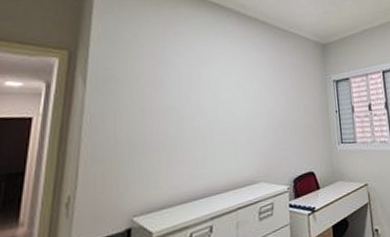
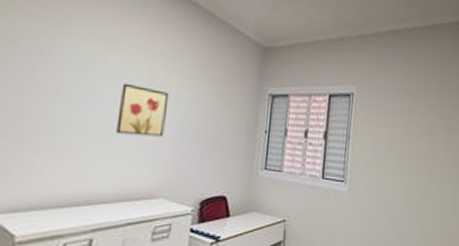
wall art: none [217,93,256,135] -> present [116,83,169,137]

